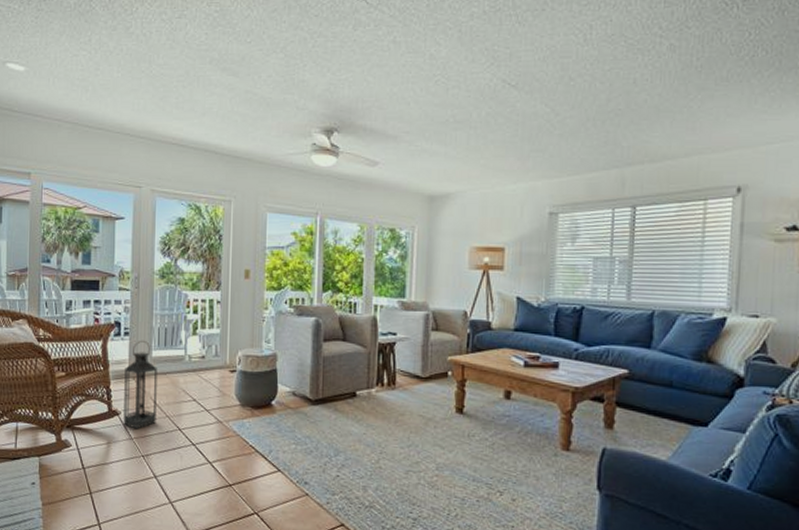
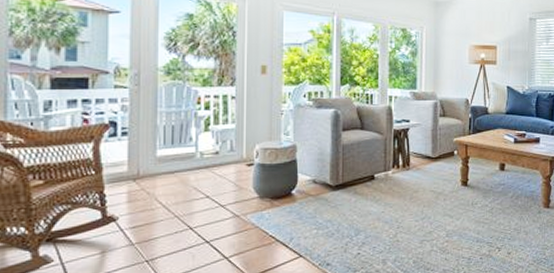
lantern: present [123,340,157,429] -> none [122,139,163,234]

